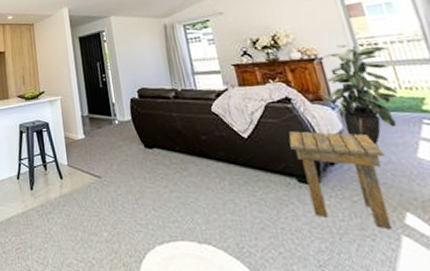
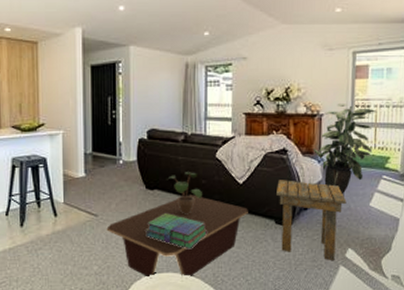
coffee table: none [111,152,262,248] -> present [106,194,248,279]
stack of books: none [151,173,220,214] -> present [145,213,207,250]
potted plant: none [163,128,205,174] -> present [166,172,202,215]

